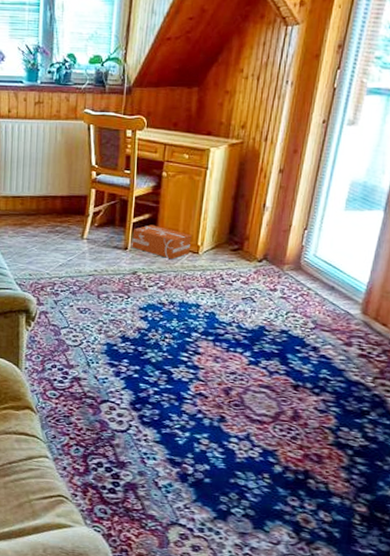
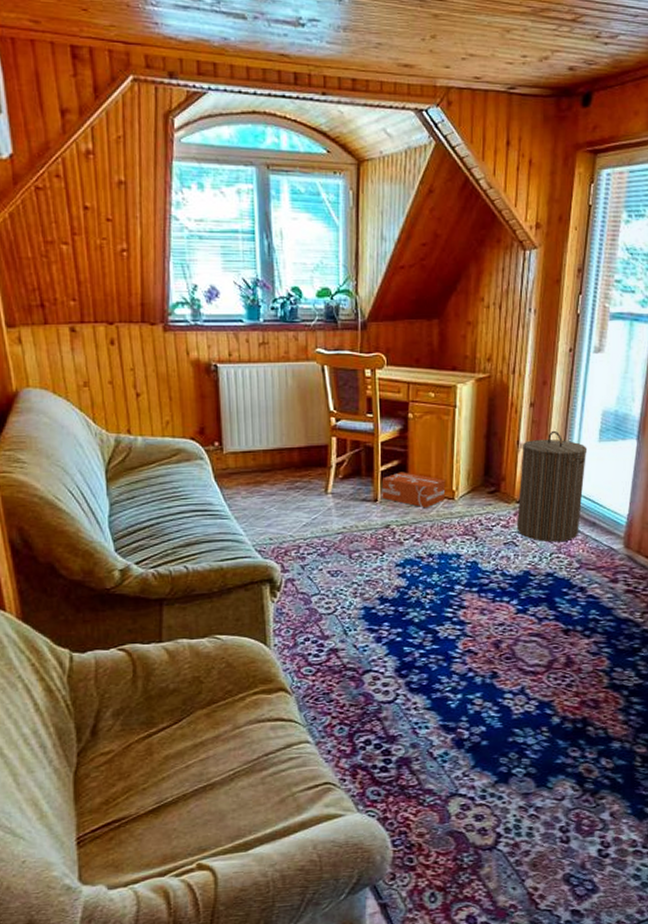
laundry hamper: none [256,196,333,302] -> present [517,430,588,542]

